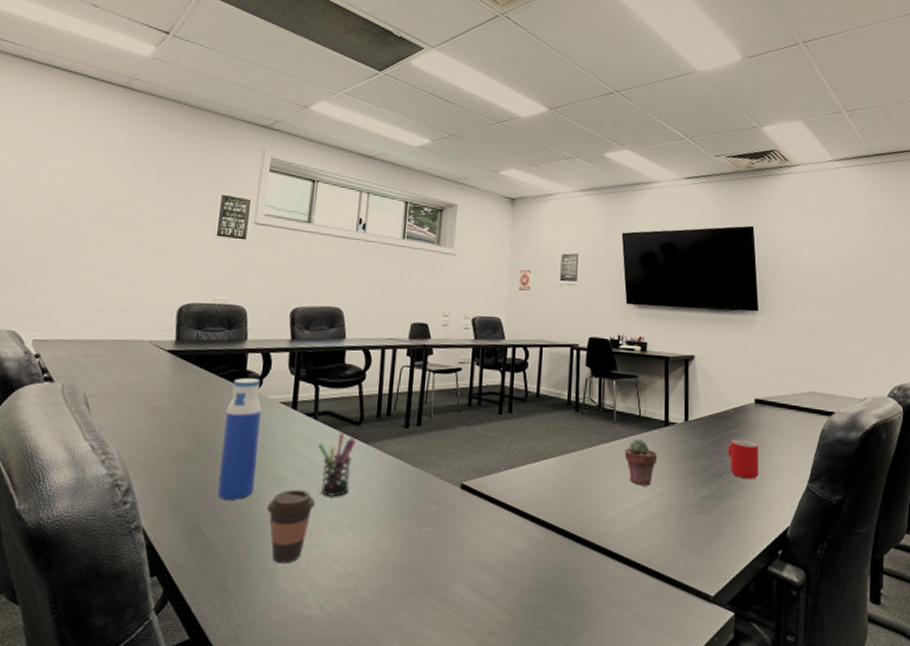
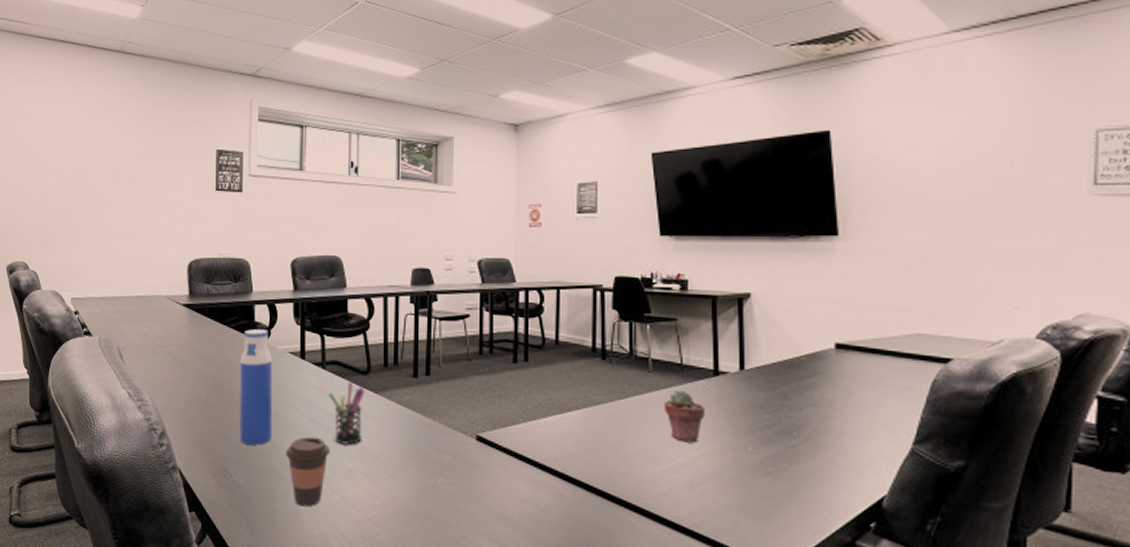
mug: present [727,439,759,480] -> none [798,391,841,439]

